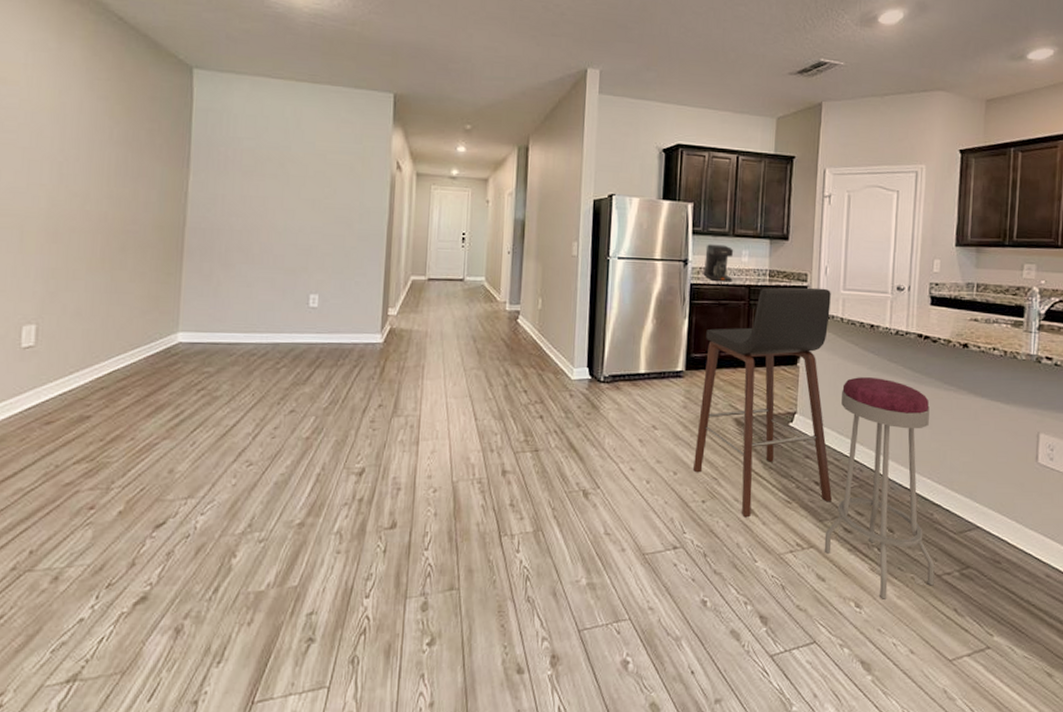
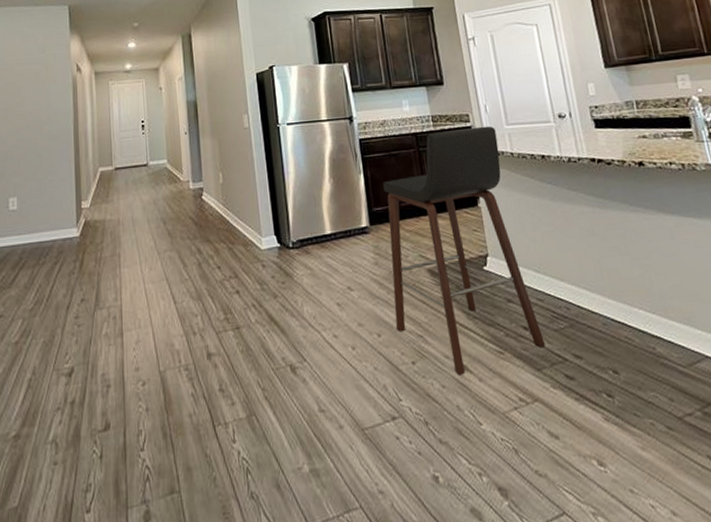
coffee maker: present [703,244,734,282] -> none [368,98,398,133]
bar stool: present [824,377,935,599] -> none [528,208,677,453]

